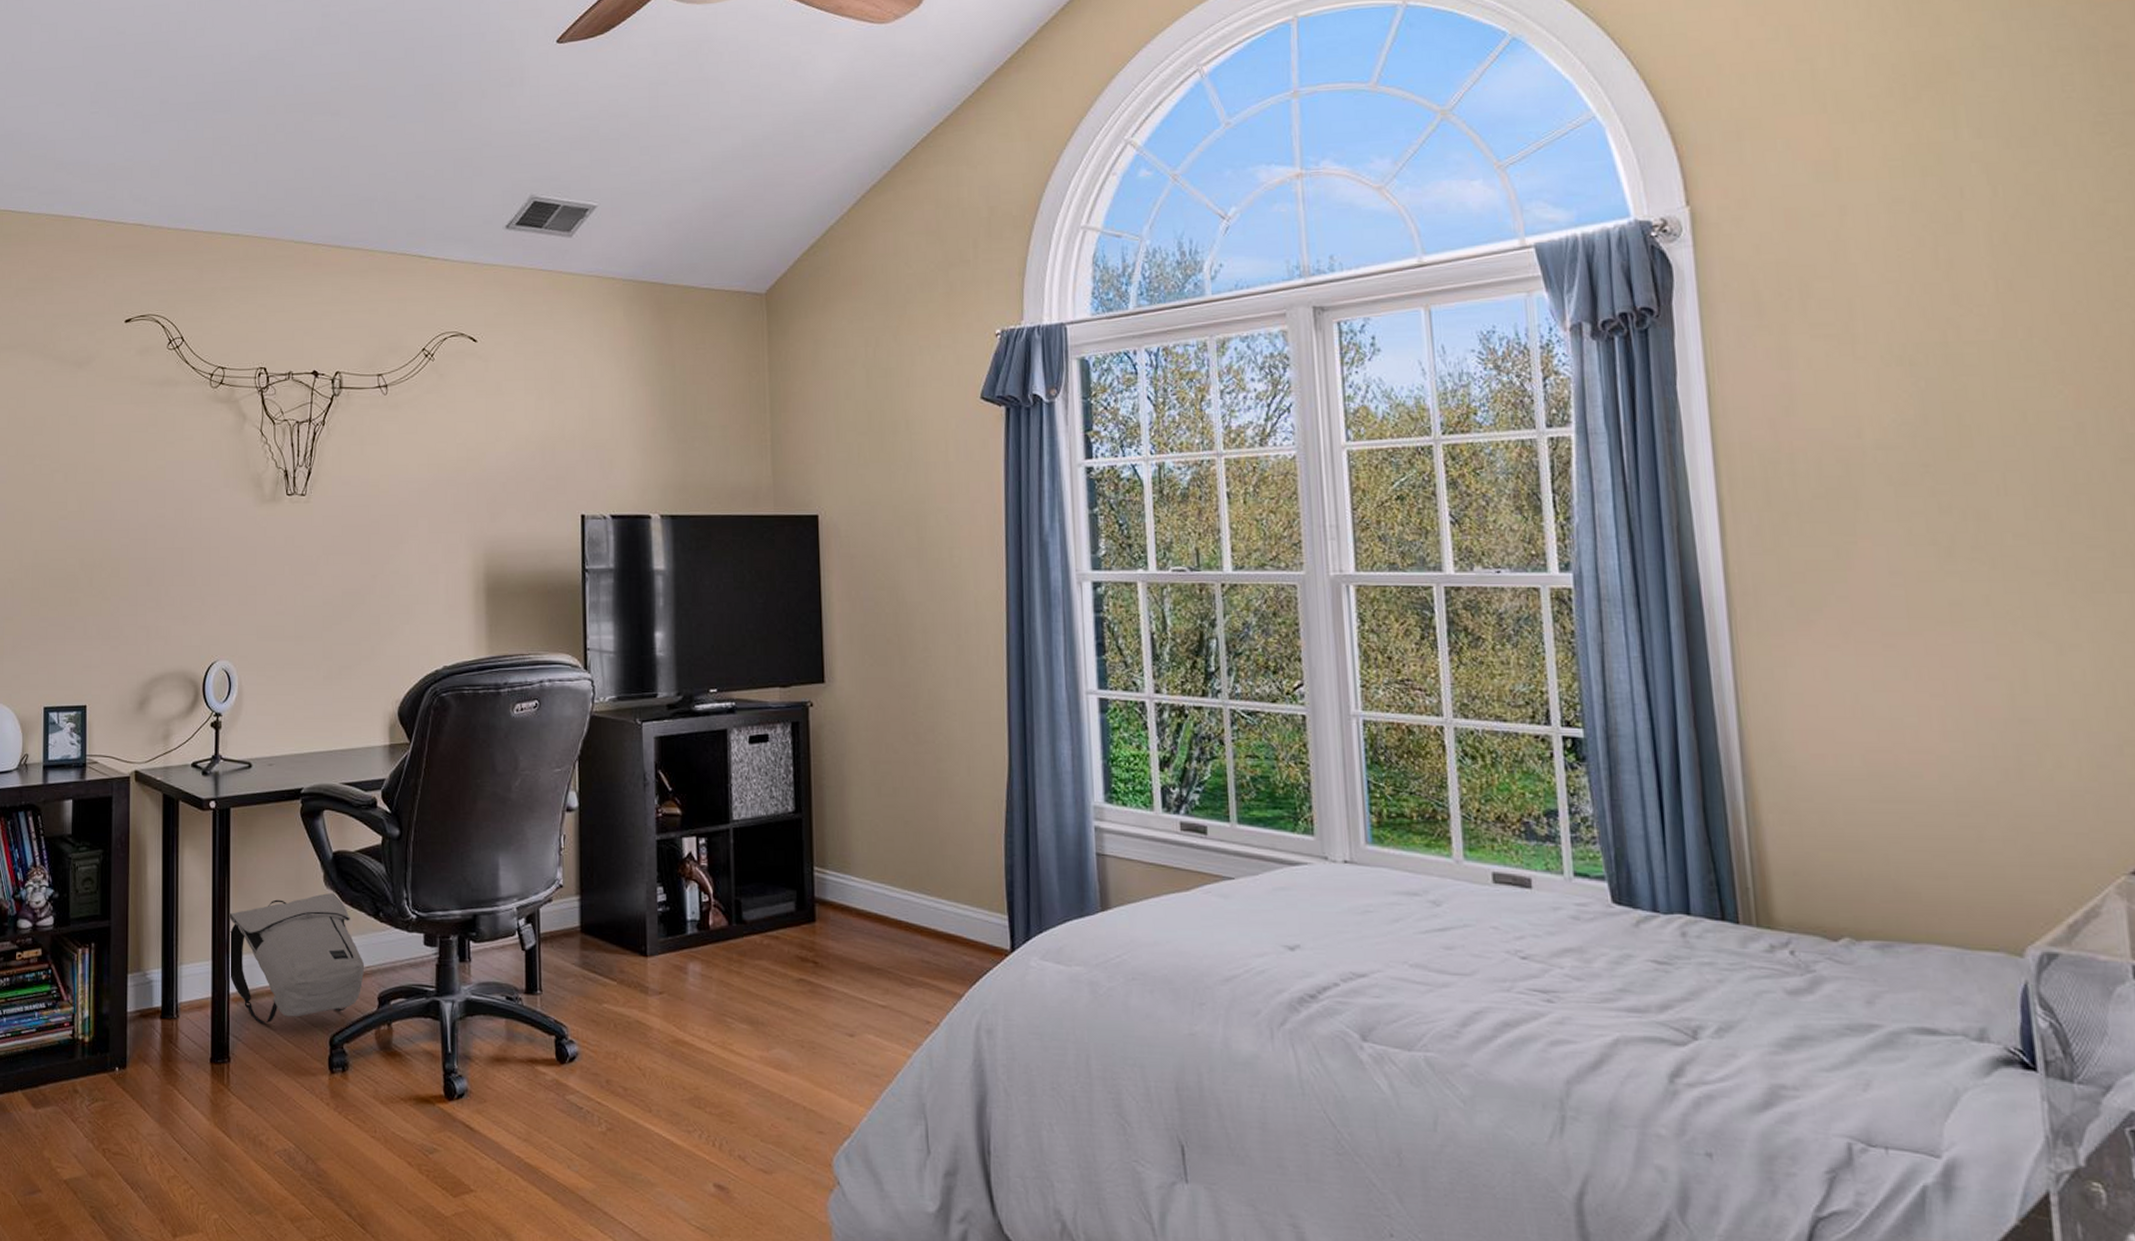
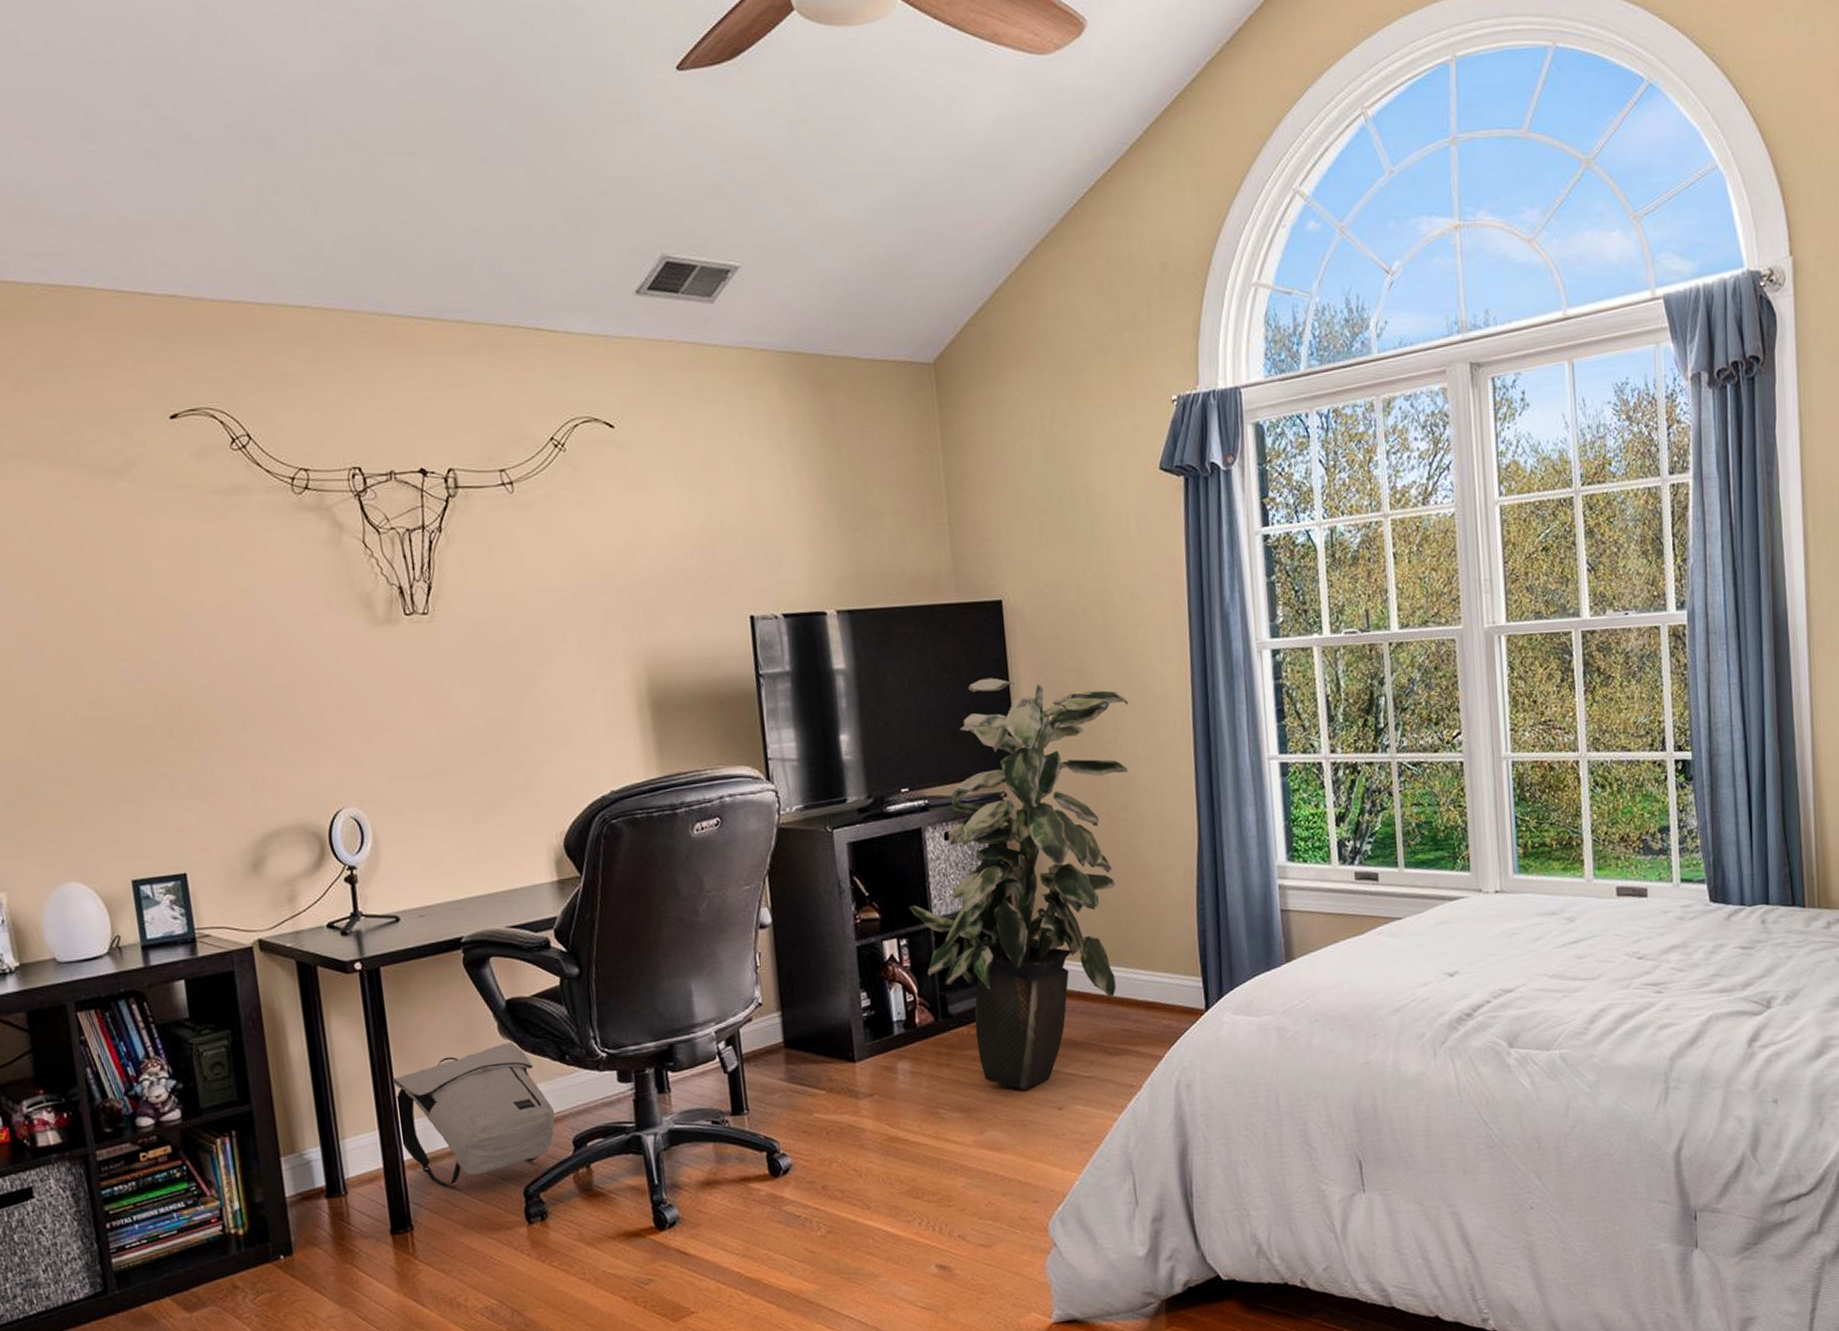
indoor plant: none [710,589,940,1010] -> present [909,678,1129,1090]

